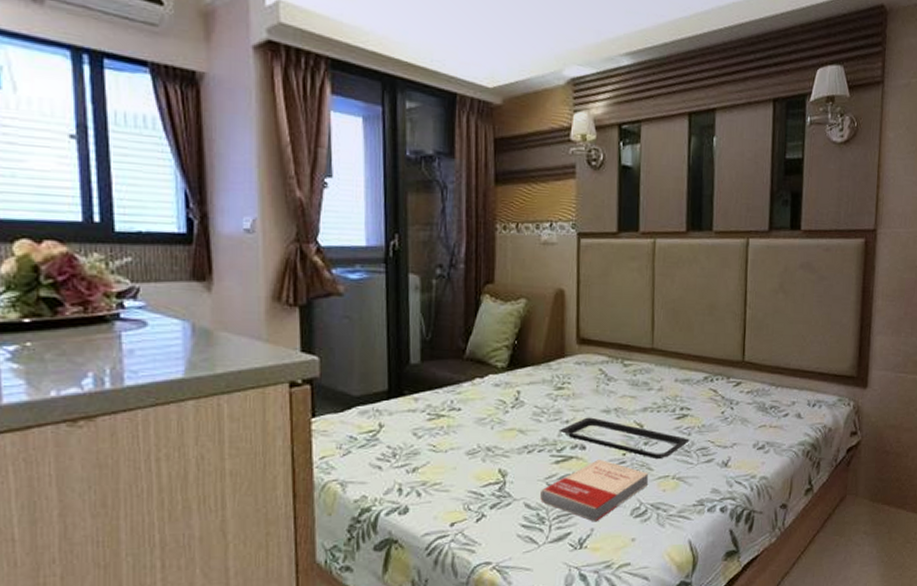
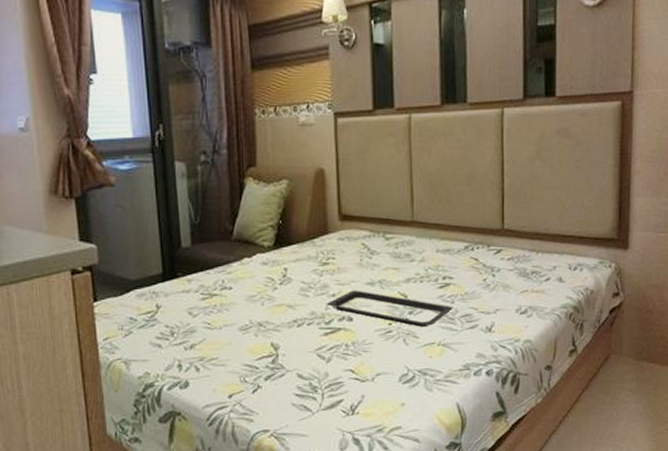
book: present [540,459,649,522] -> none [312,330,415,389]

